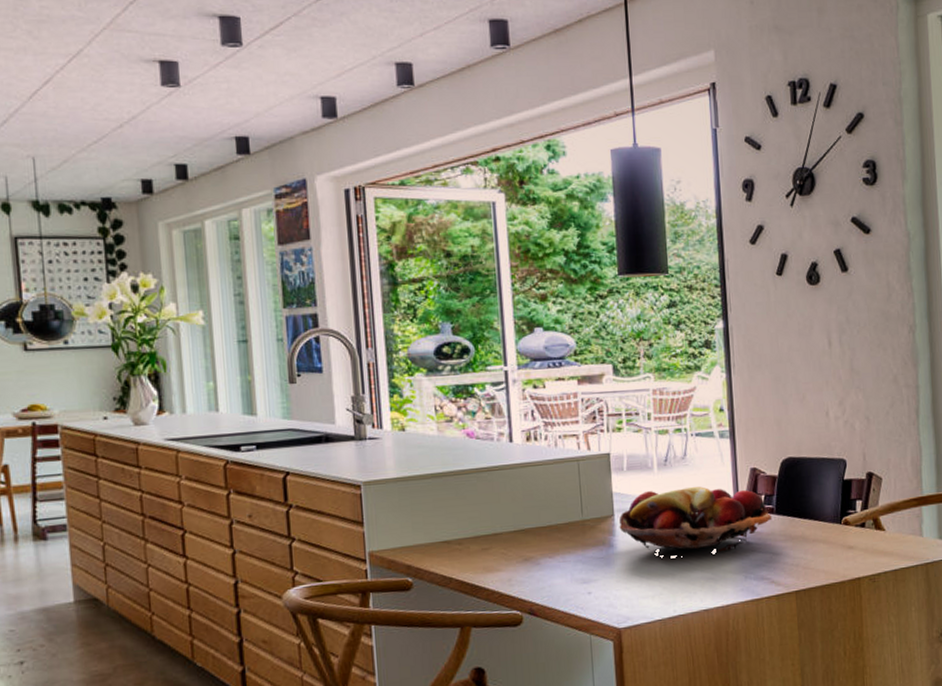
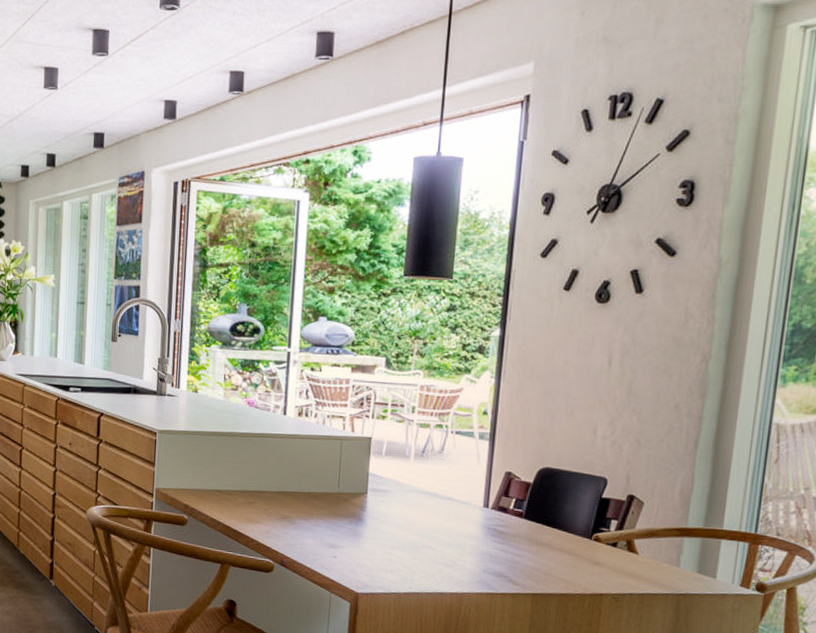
fruit basket: present [619,487,772,553] -> none [370,477,520,544]

